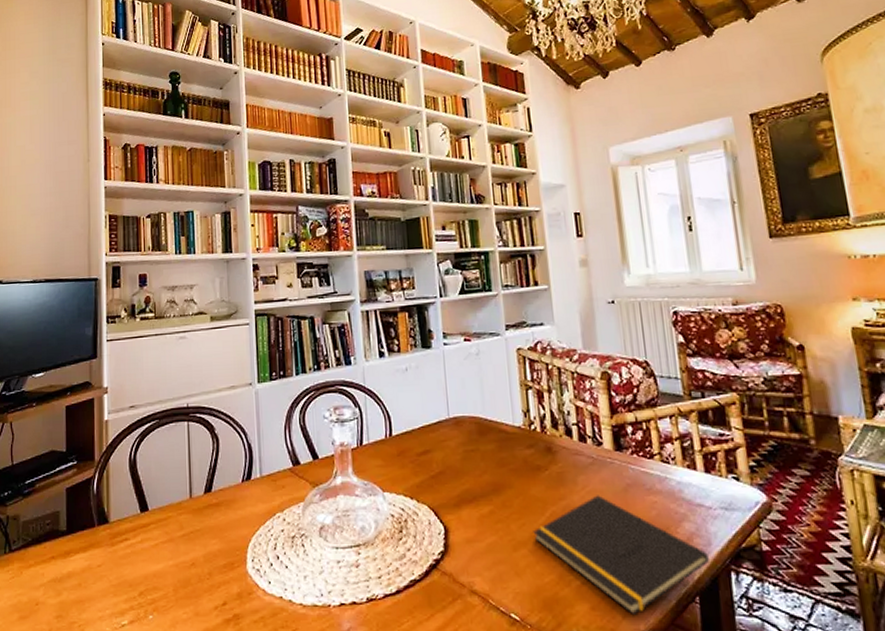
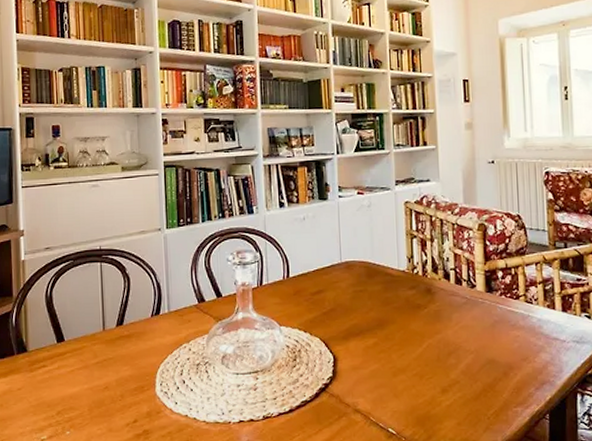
notepad: present [533,495,709,616] -> none [411,330,560,430]

